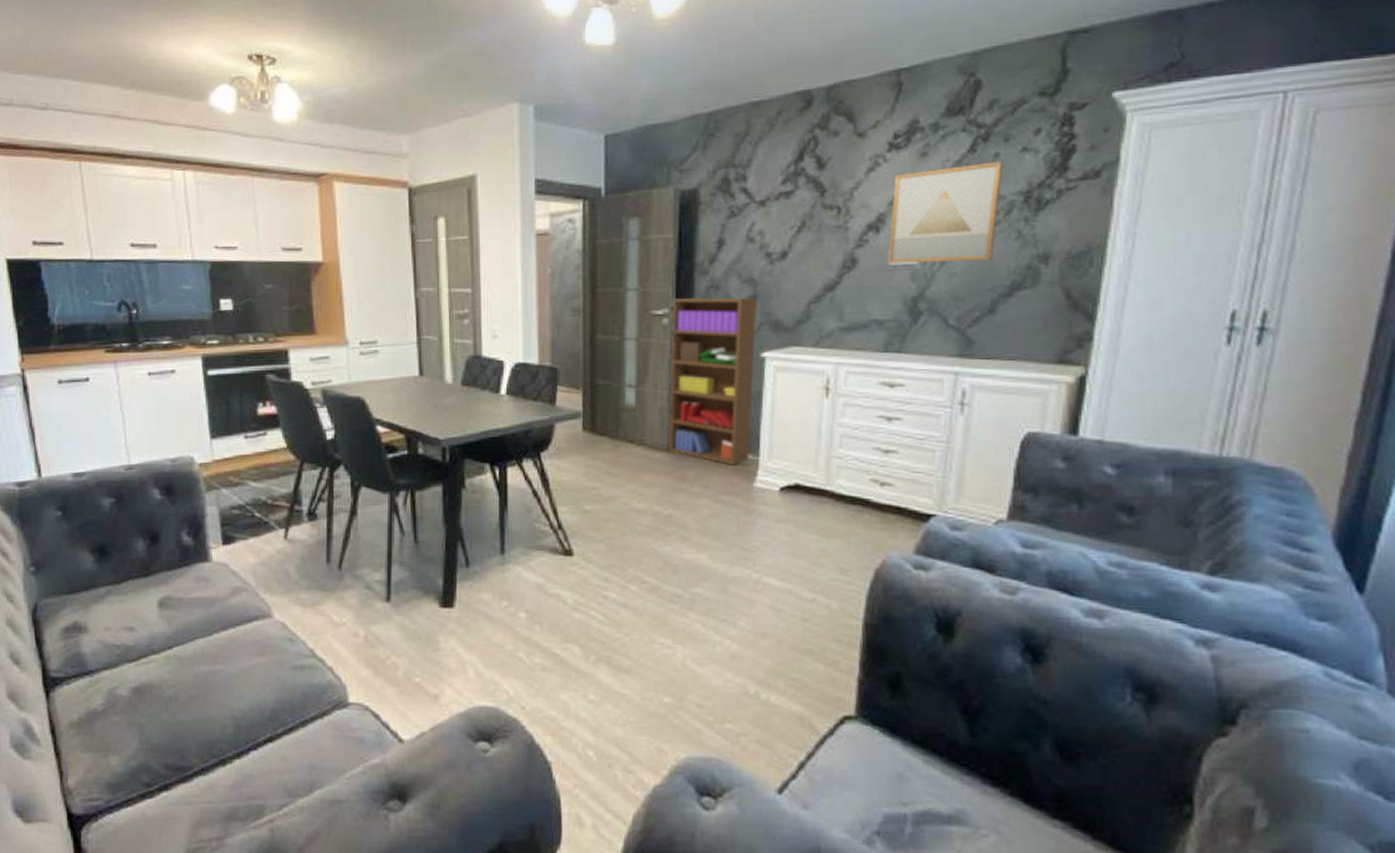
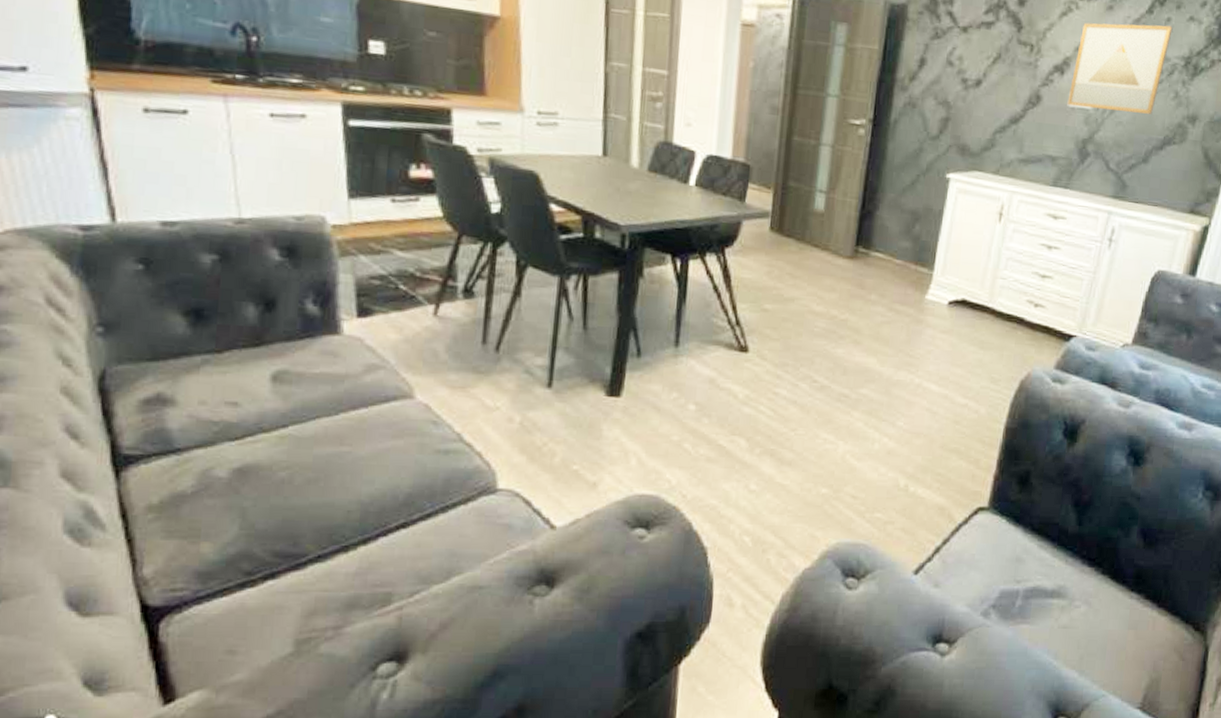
bookshelf: present [669,297,757,465] -> none [852,110,949,277]

